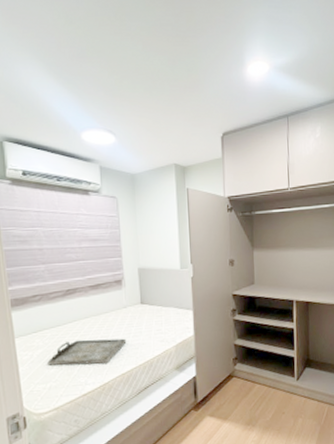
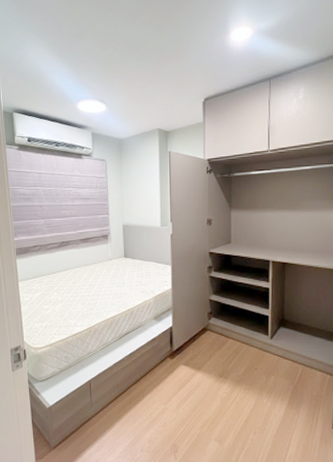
serving tray: present [47,338,127,366] -> none [44,286,111,309]

